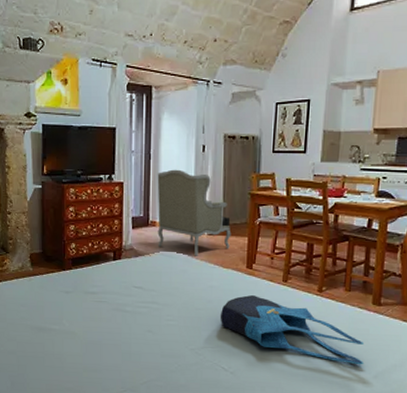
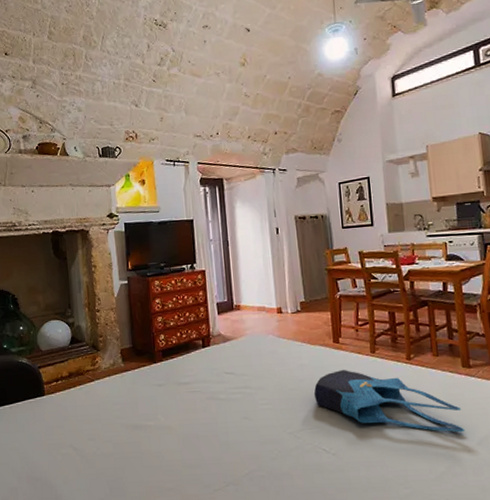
armchair: present [157,169,232,256] -> none [236,252,314,336]

